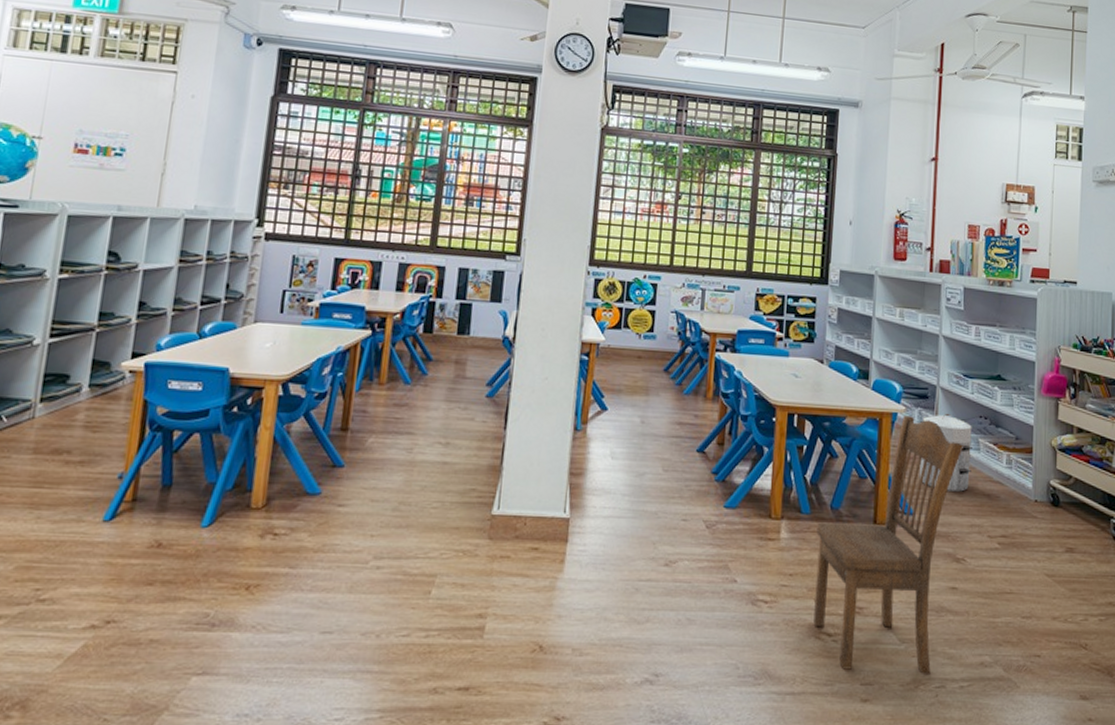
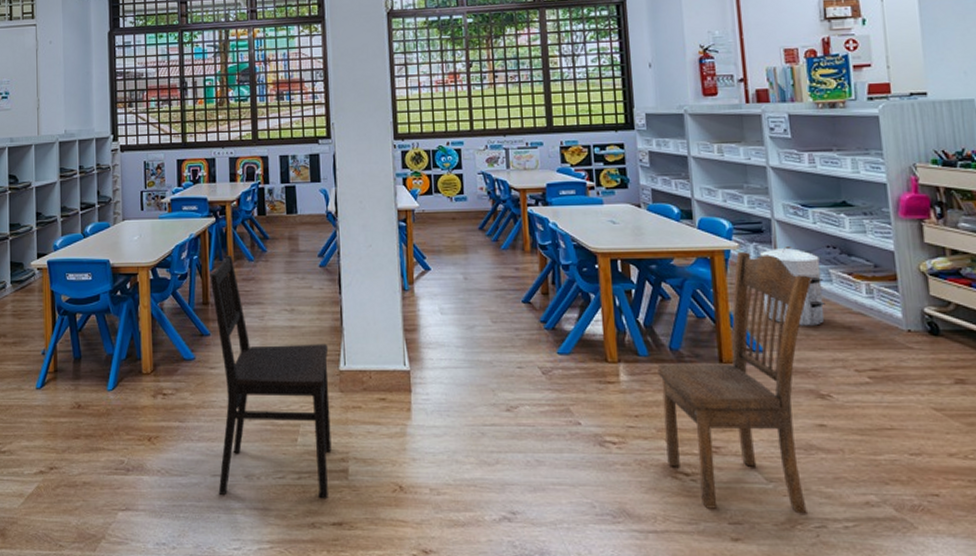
dining chair: none [325,375,483,661] -> present [210,255,332,499]

